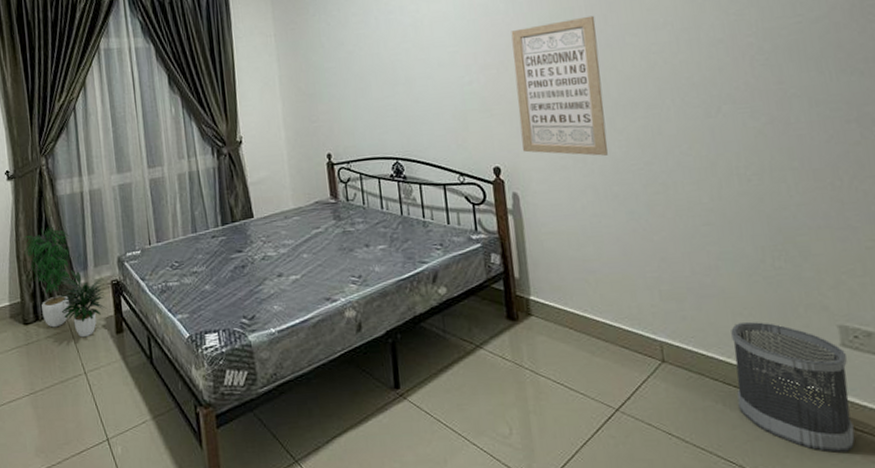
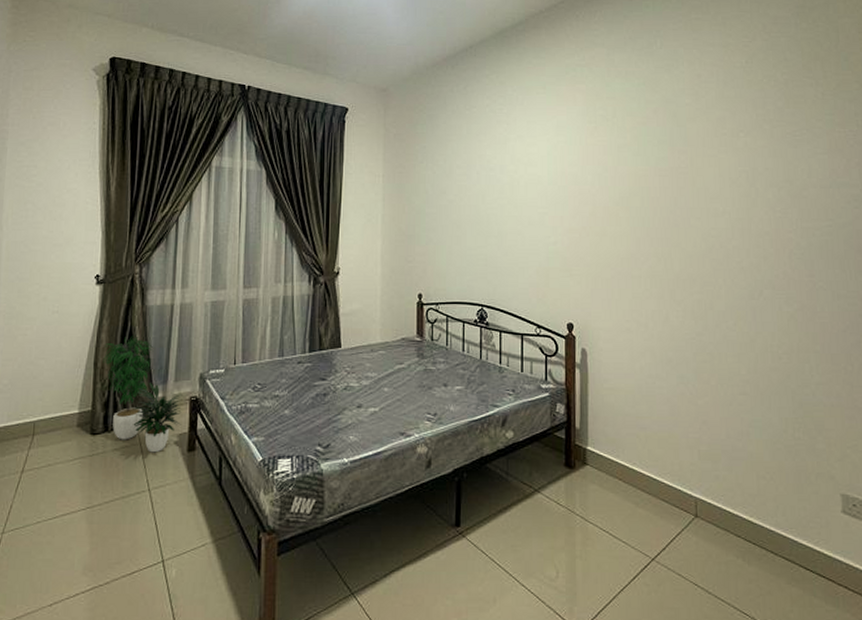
wall art: present [511,15,608,156] -> none [594,197,667,323]
wastebasket: present [731,321,856,453] -> none [755,484,848,609]

